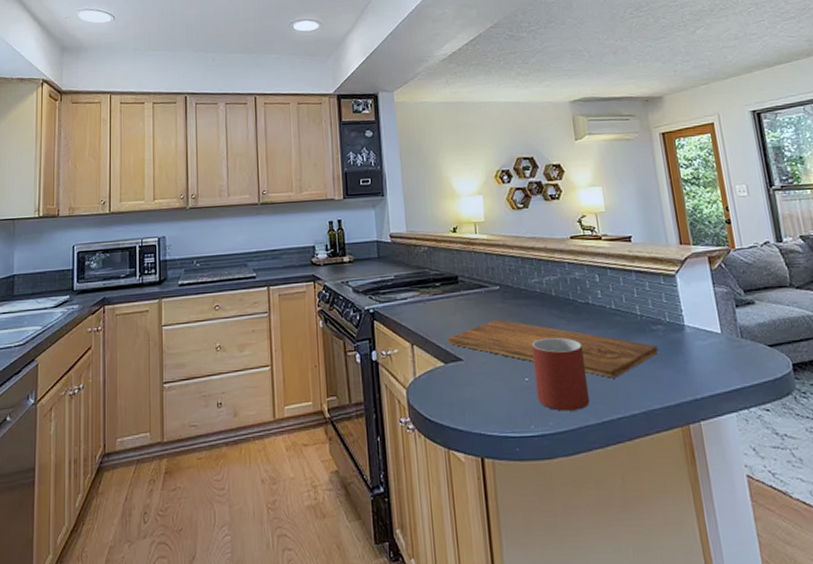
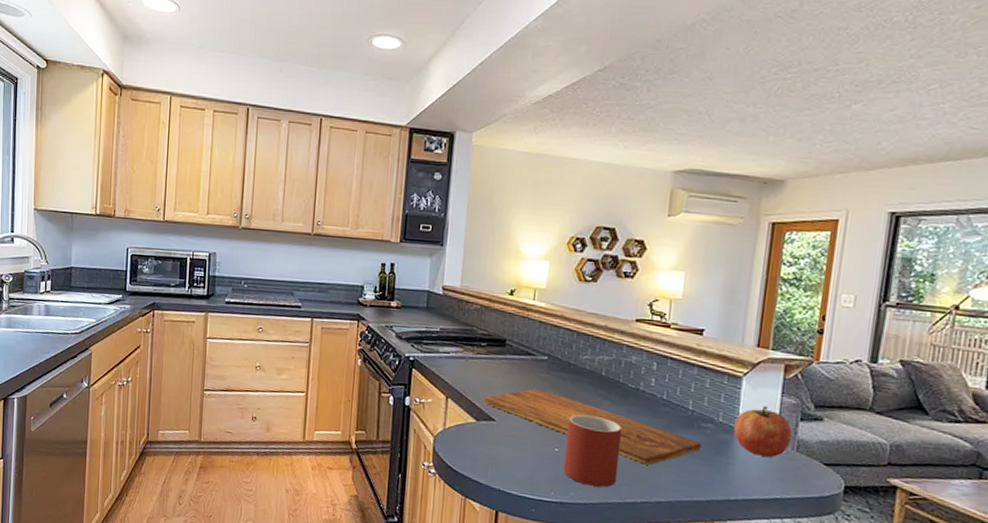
fruit: none [680,298,734,349] -> present [734,405,792,457]

